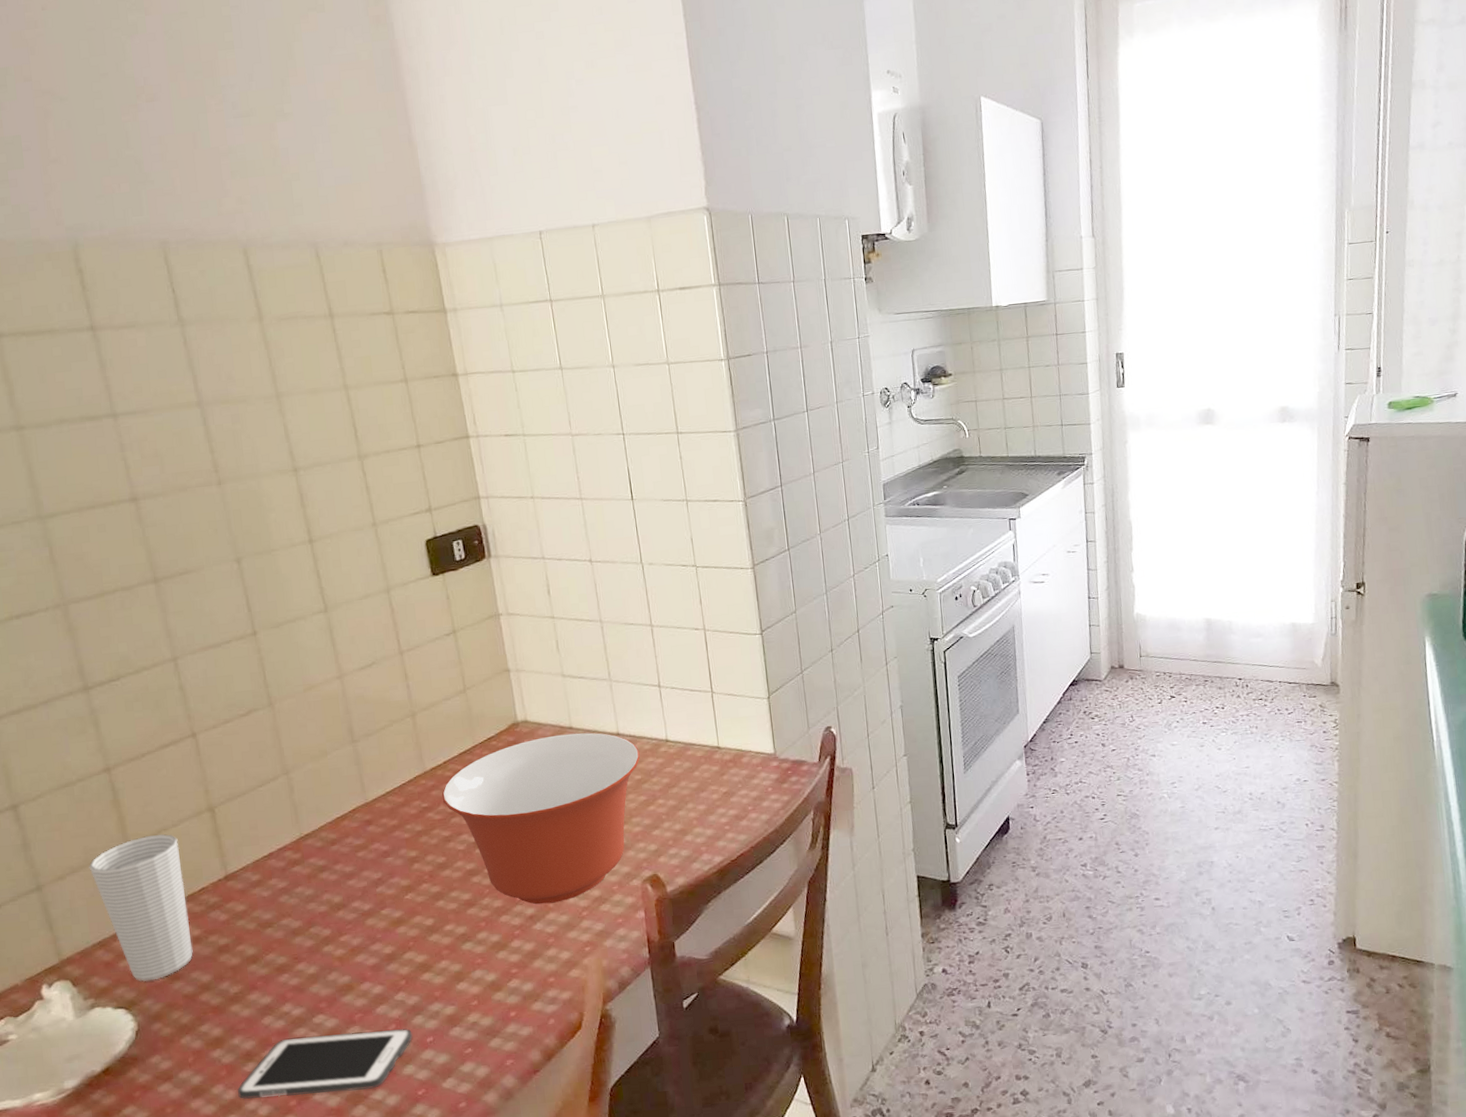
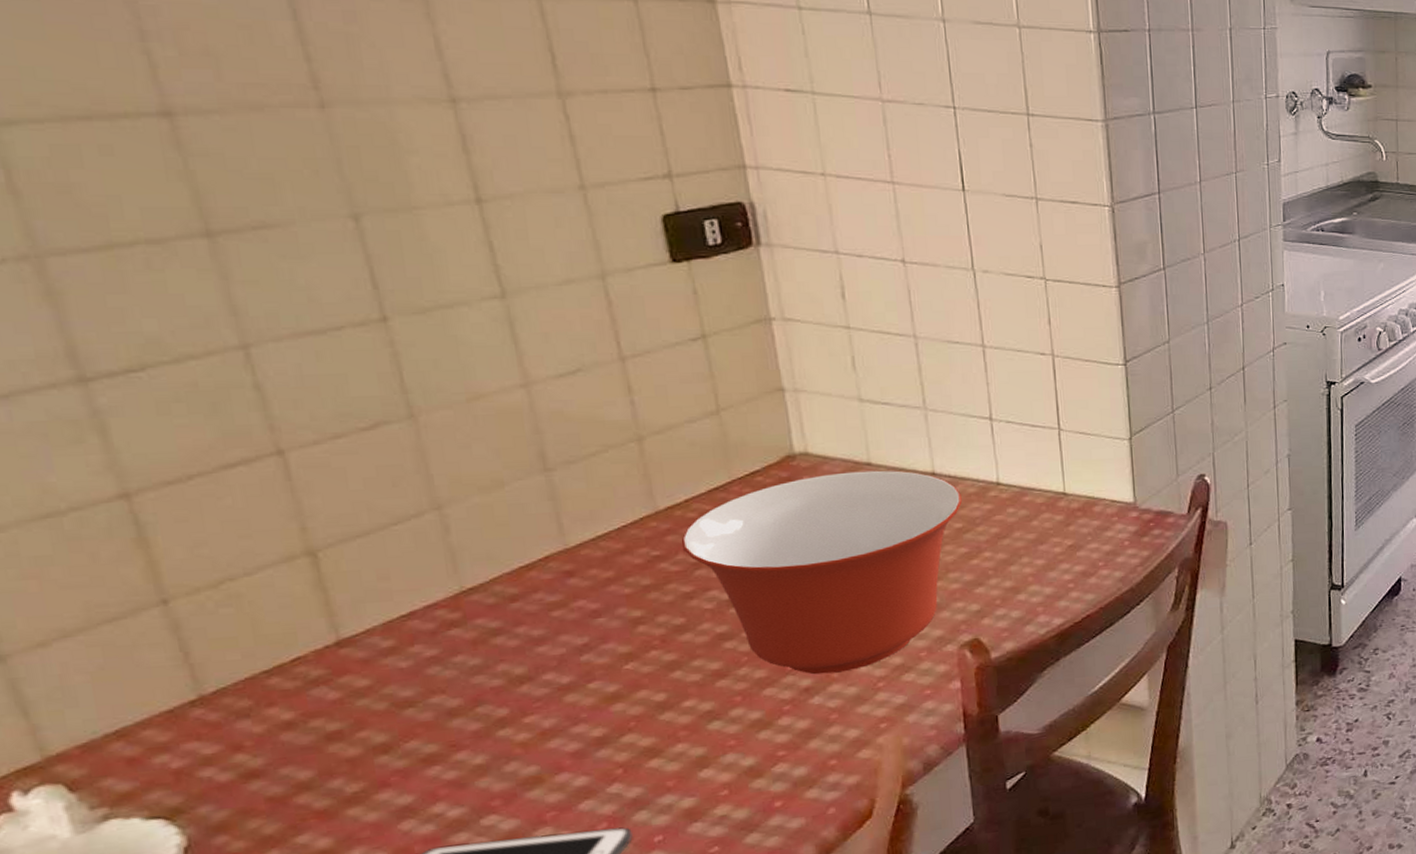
cup: present [89,834,193,982] -> none [94,585,282,782]

